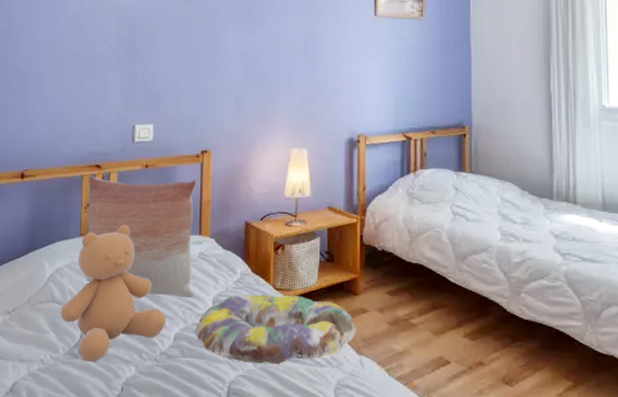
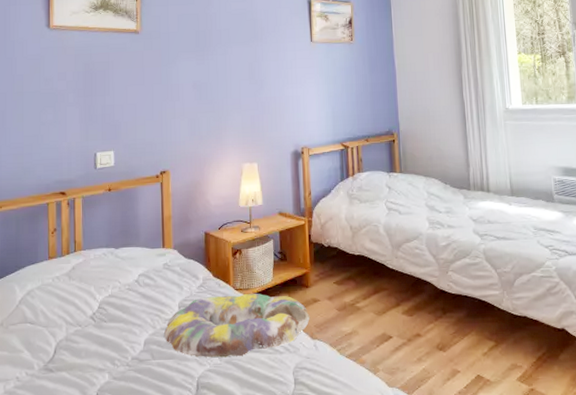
teddy bear: present [60,224,166,363] -> none [33,244,136,375]
pillow: present [83,175,196,299] -> none [53,198,161,307]

